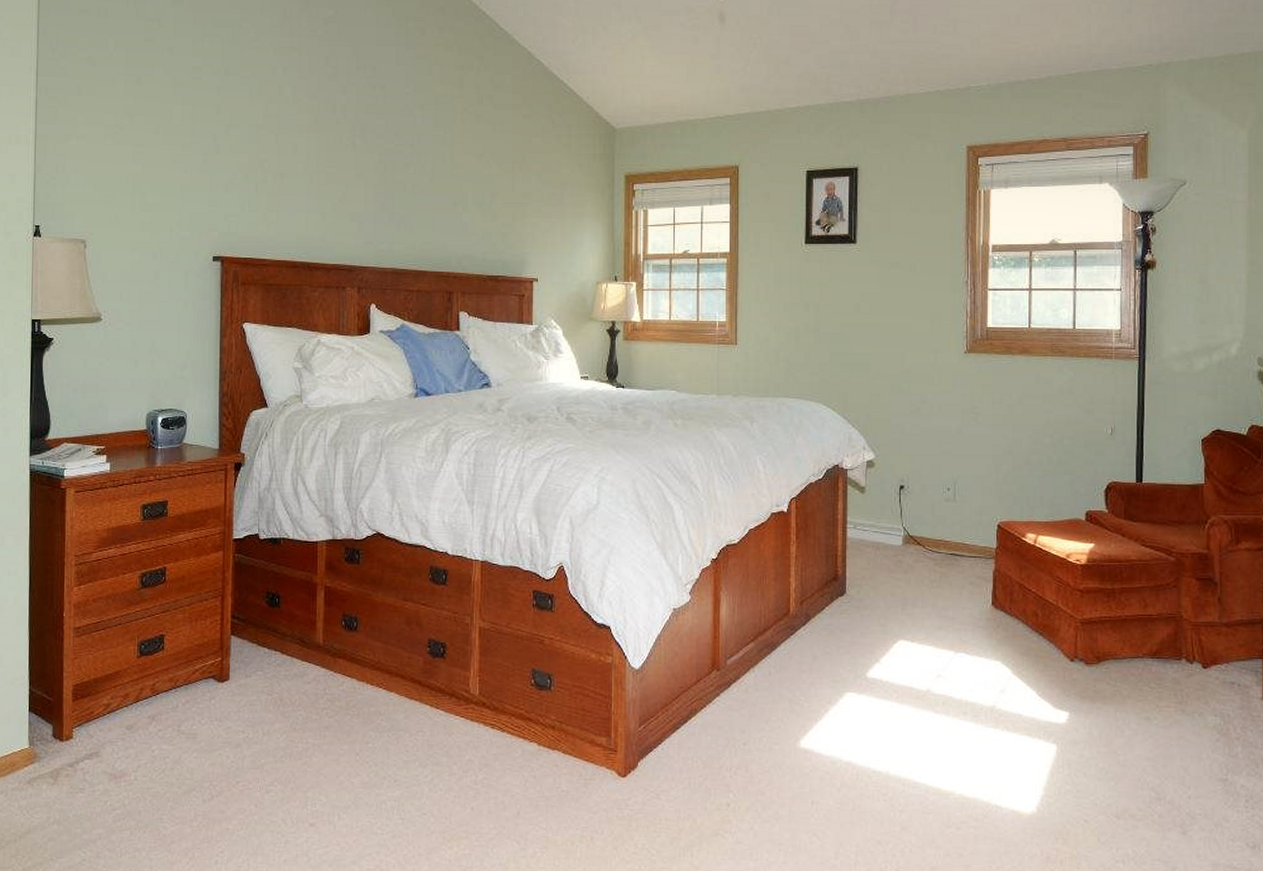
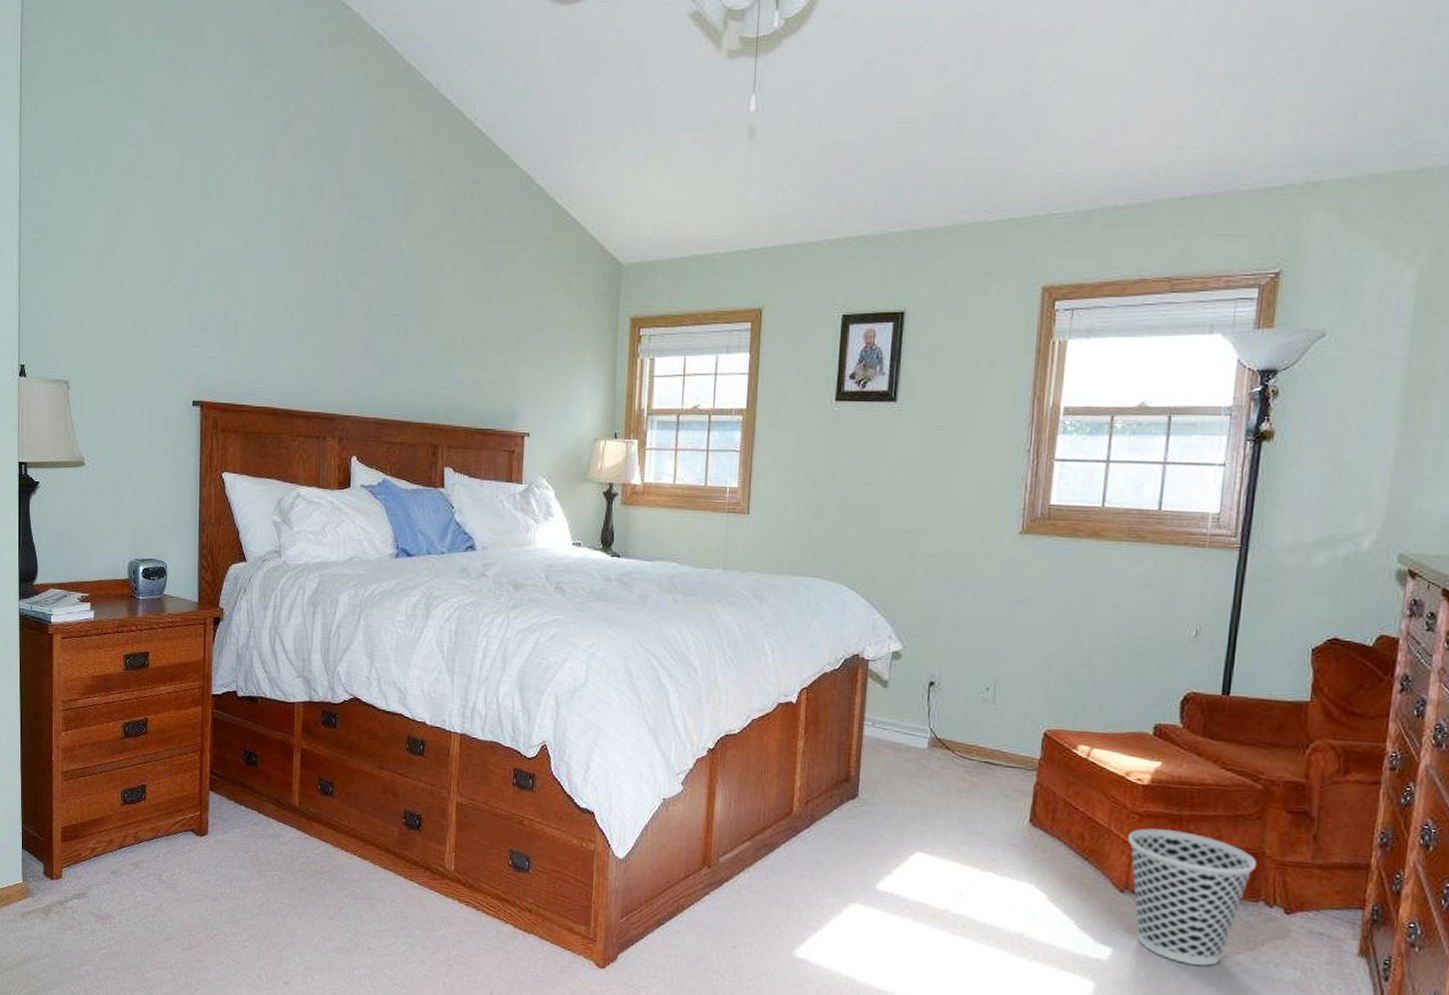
wastebasket: none [1073,602,1176,720] -> present [1127,828,1256,966]

